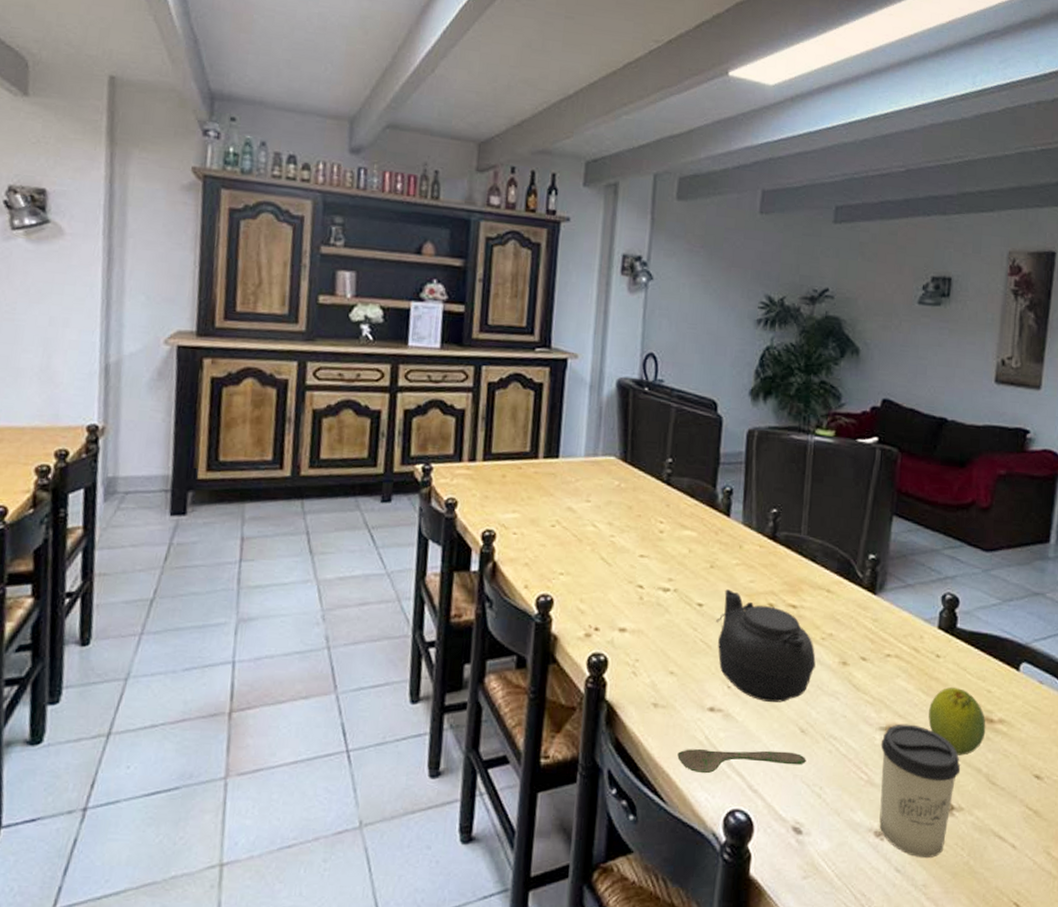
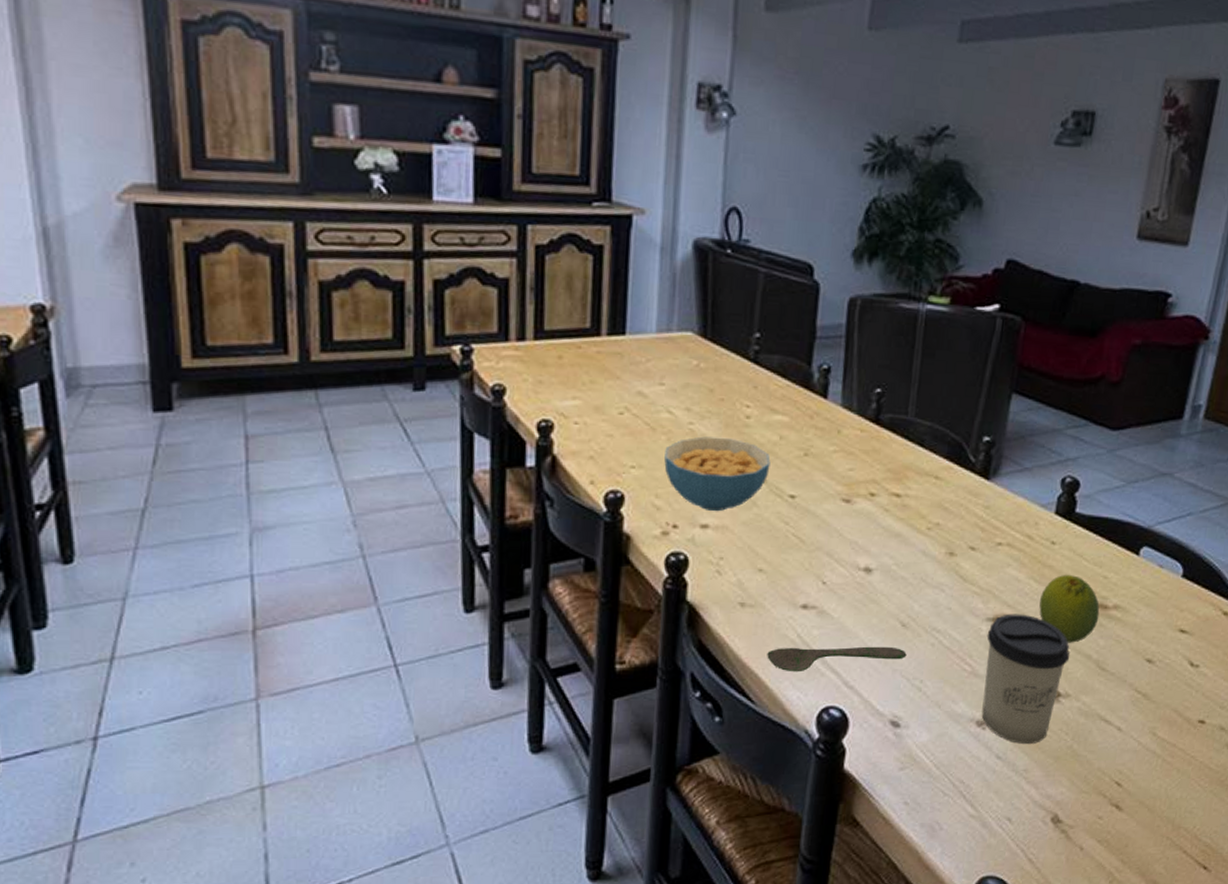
cereal bowl: none [588,548,681,617] -> present [664,436,771,512]
teapot: present [716,589,816,702] -> none [810,479,920,597]

